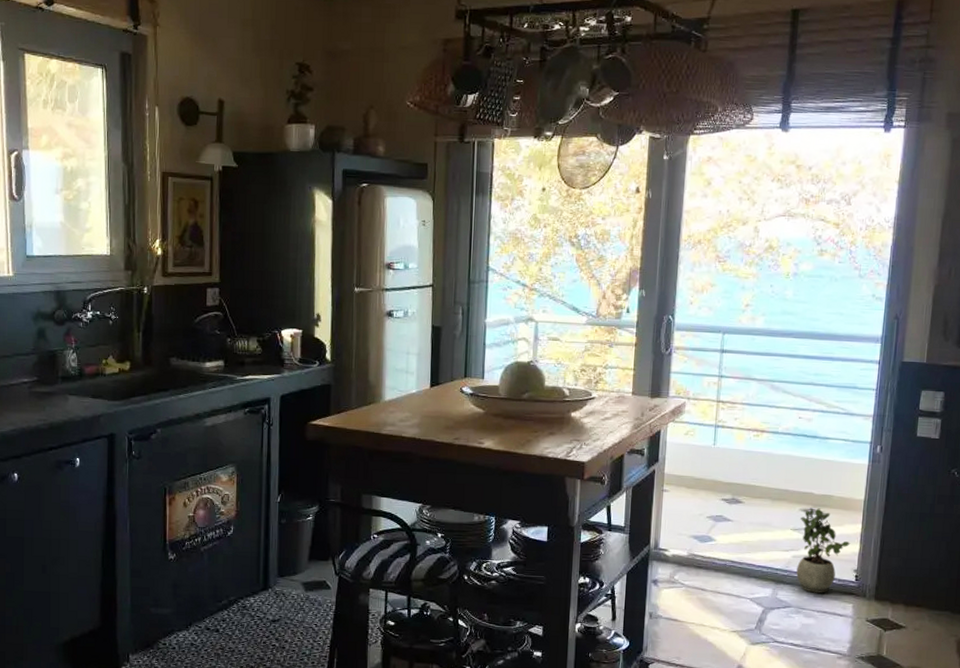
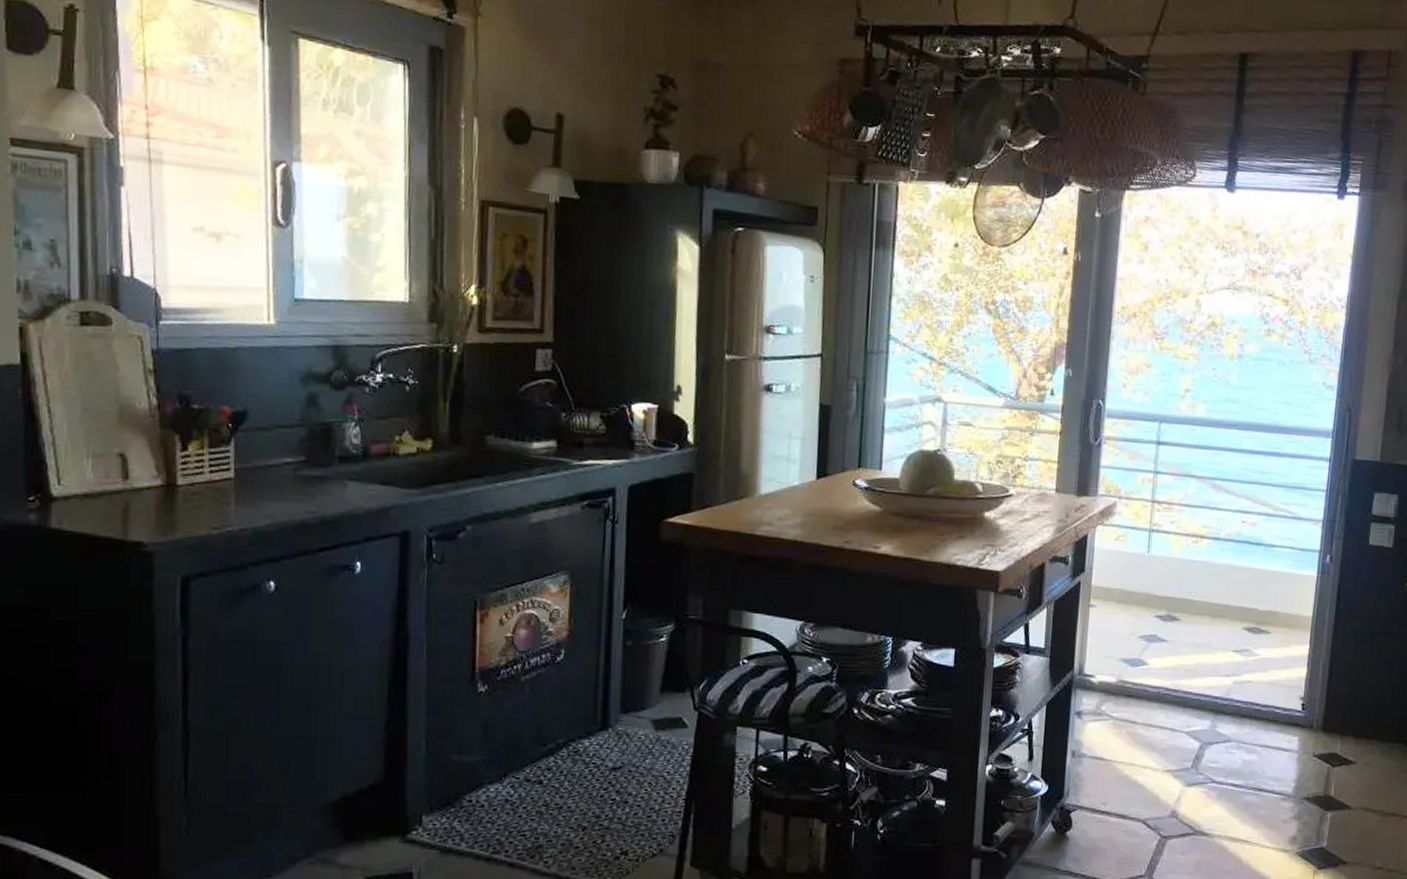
potted plant: present [796,508,851,593] -> none [1237,626,1297,725]

